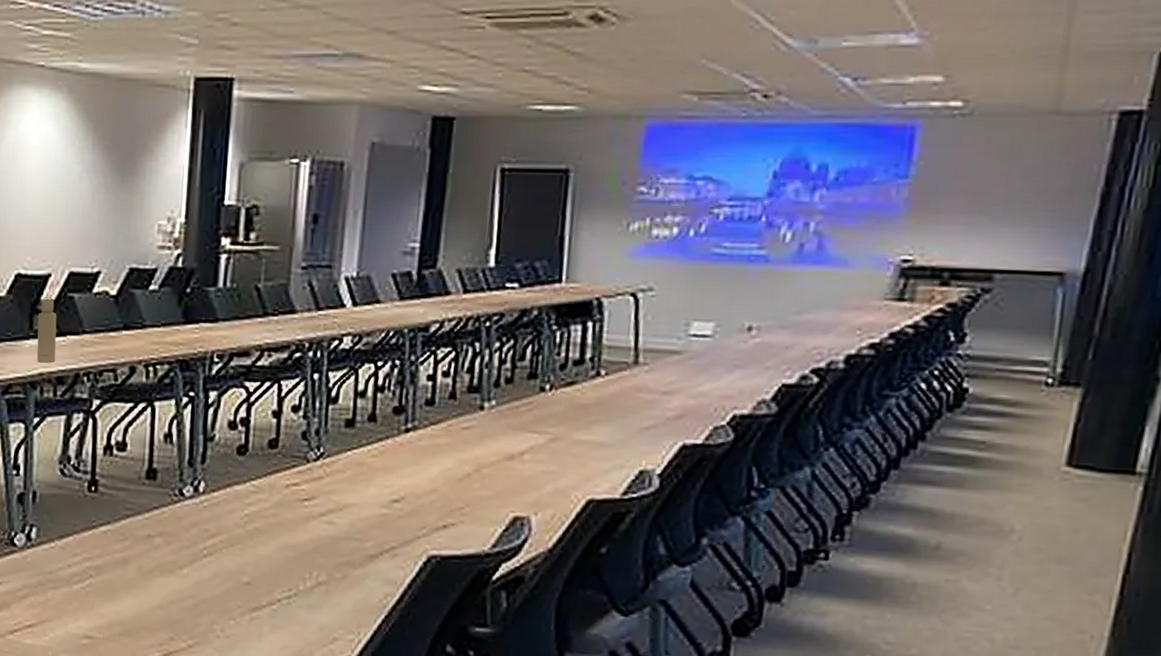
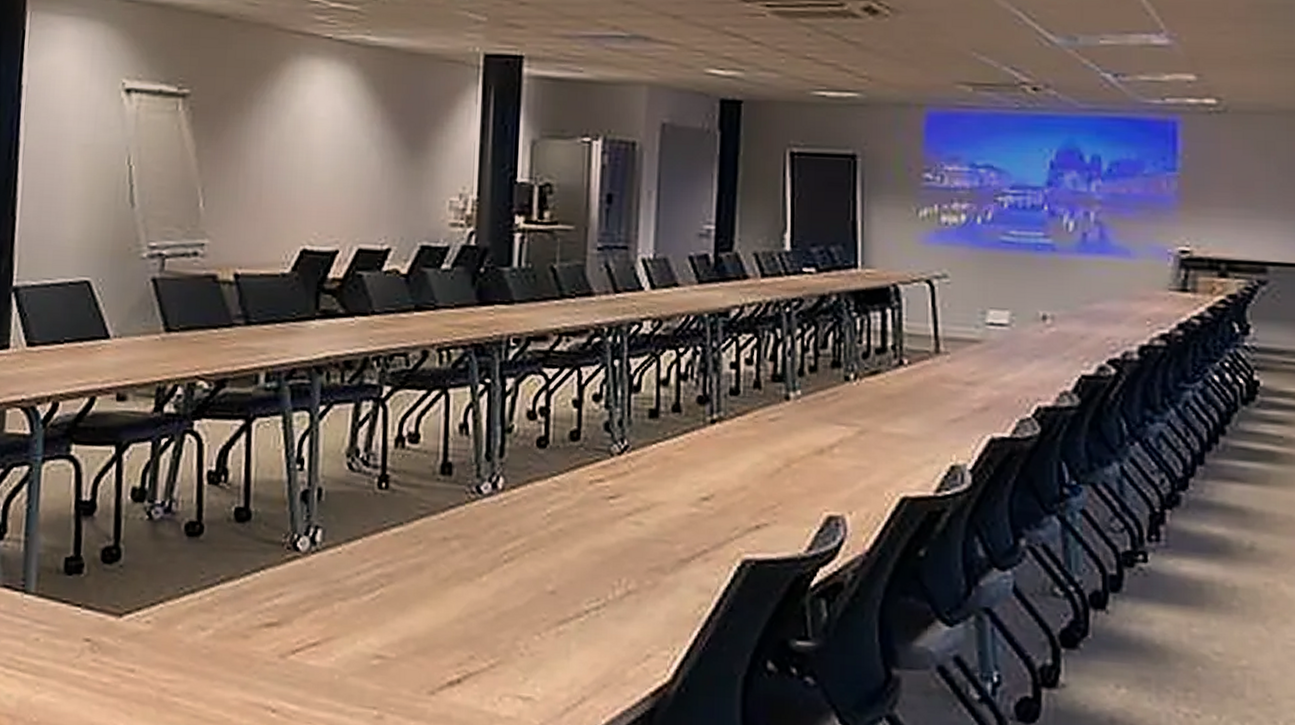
bottle: present [36,296,57,363] -> none [322,274,345,346]

